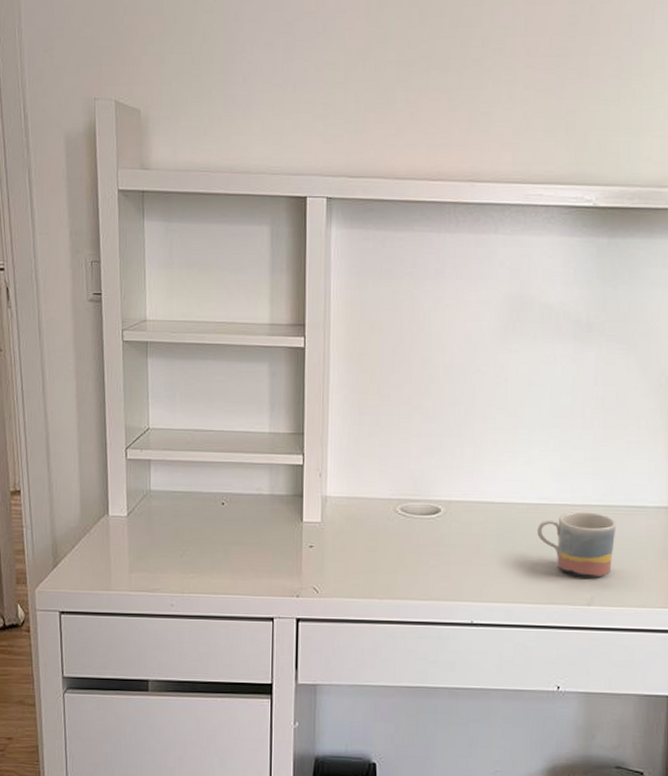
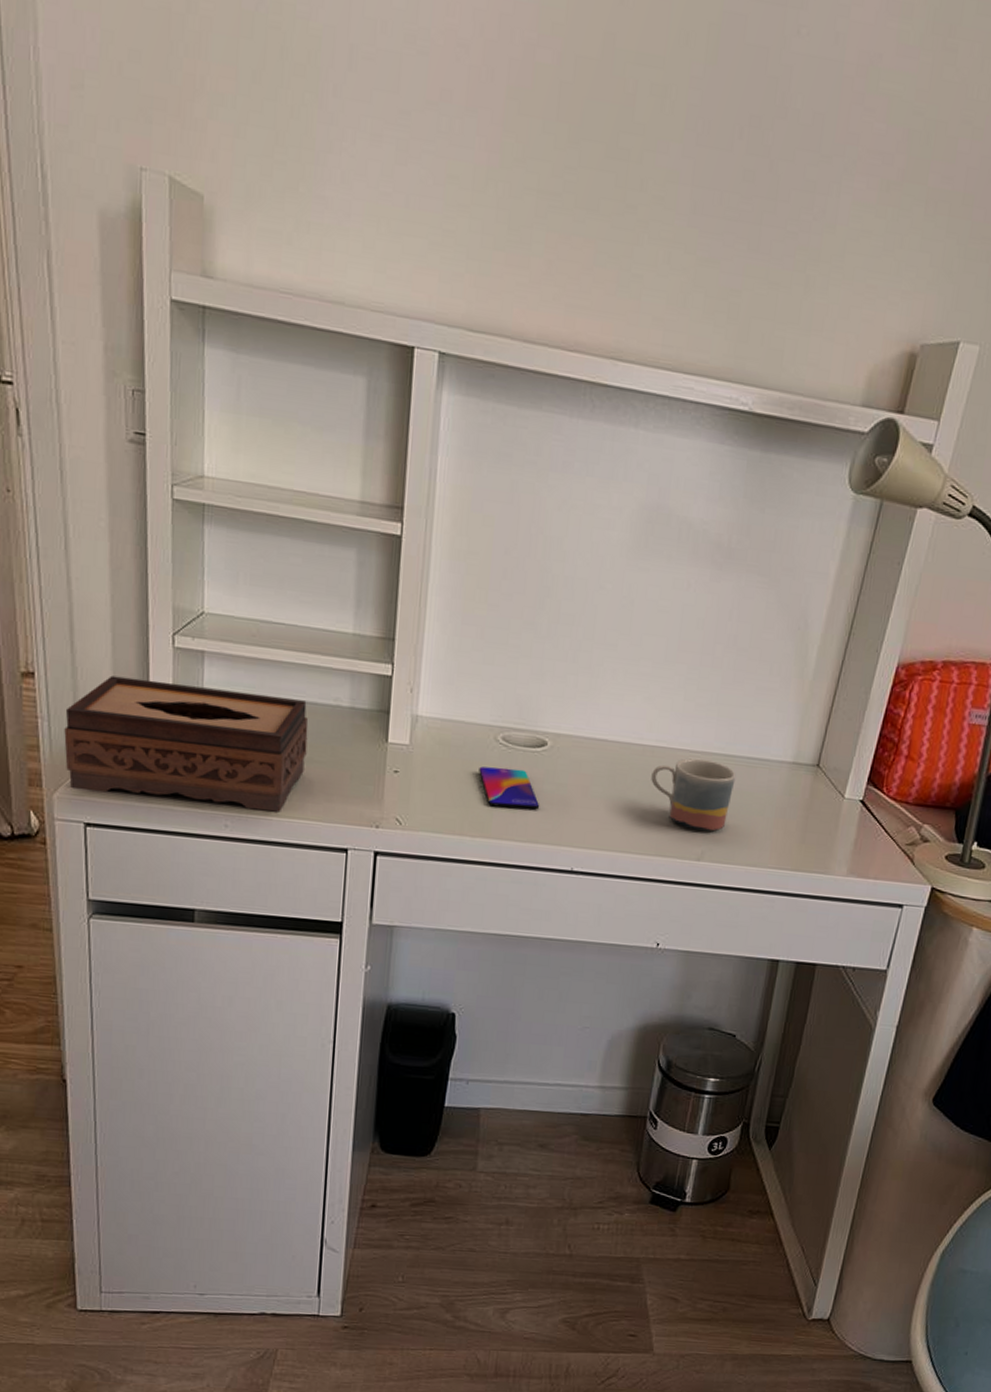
tissue box: none [43,487,236,590] -> present [64,675,309,812]
smartphone: none [382,535,439,571] -> present [479,766,540,810]

